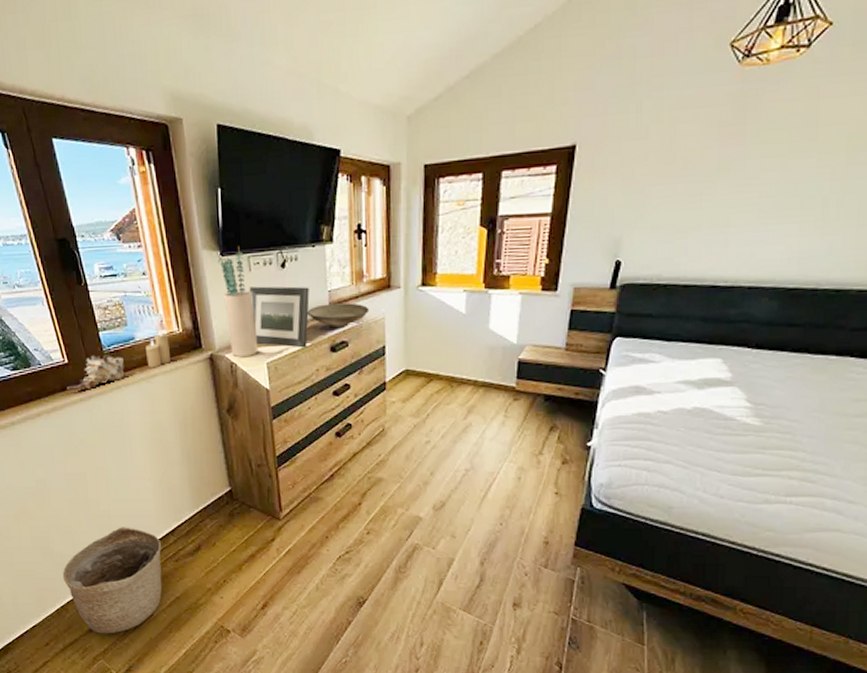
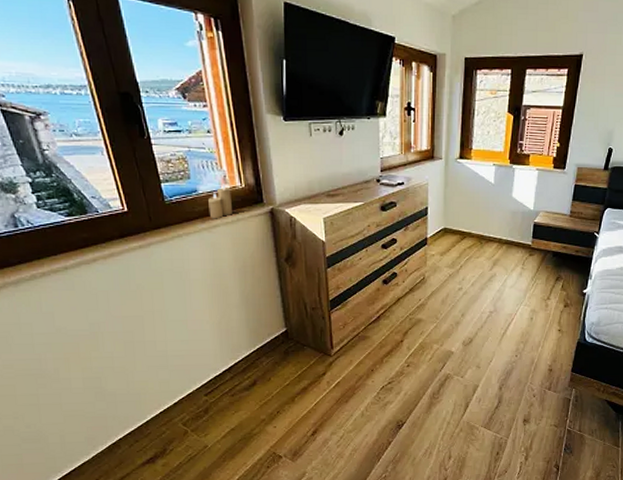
basket: present [62,527,163,634] -> none [115,366,218,467]
seashell: present [67,354,126,391] -> none [126,205,188,238]
vase: present [217,245,258,358] -> none [280,112,316,213]
picture frame: present [249,286,310,348] -> none [309,150,364,206]
decorative bowl: present [307,303,370,328] -> none [361,169,416,190]

